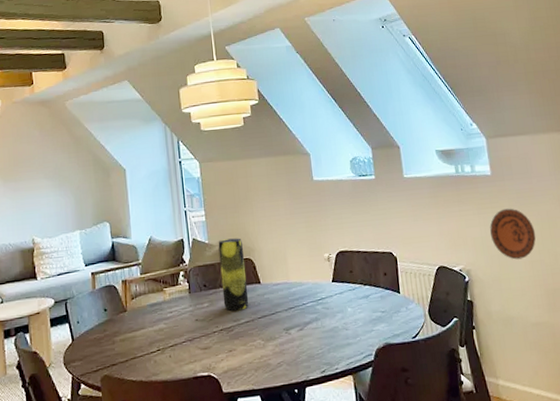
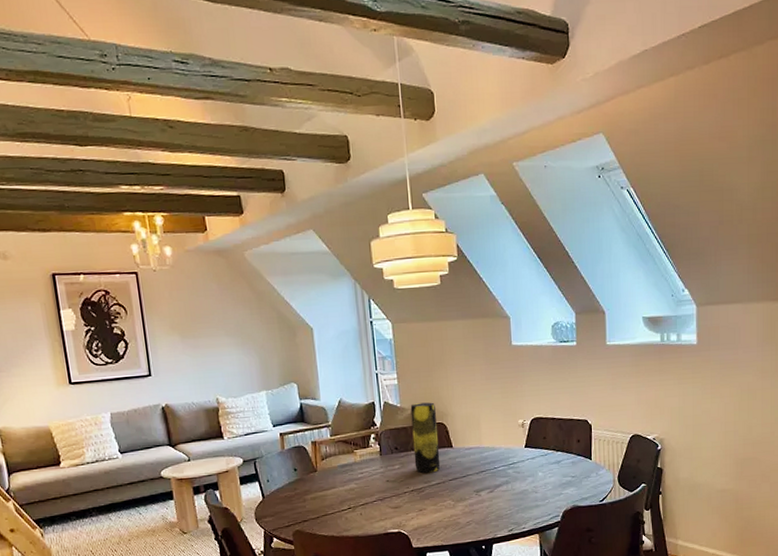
decorative plate: present [490,208,536,260] -> none [689,379,734,430]

